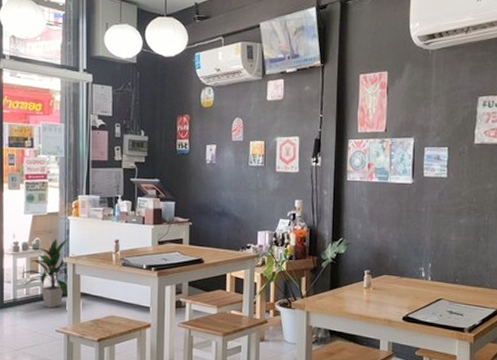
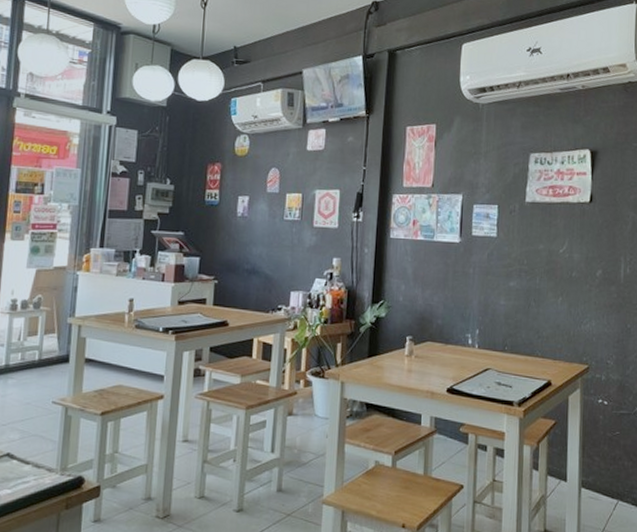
indoor plant: present [20,237,74,308] -> none [15,295,81,376]

